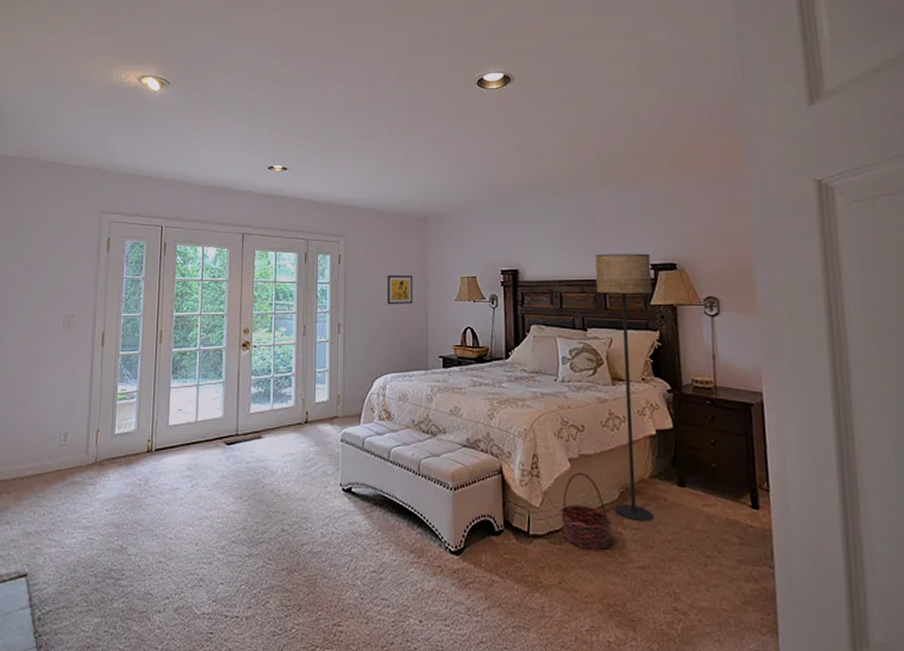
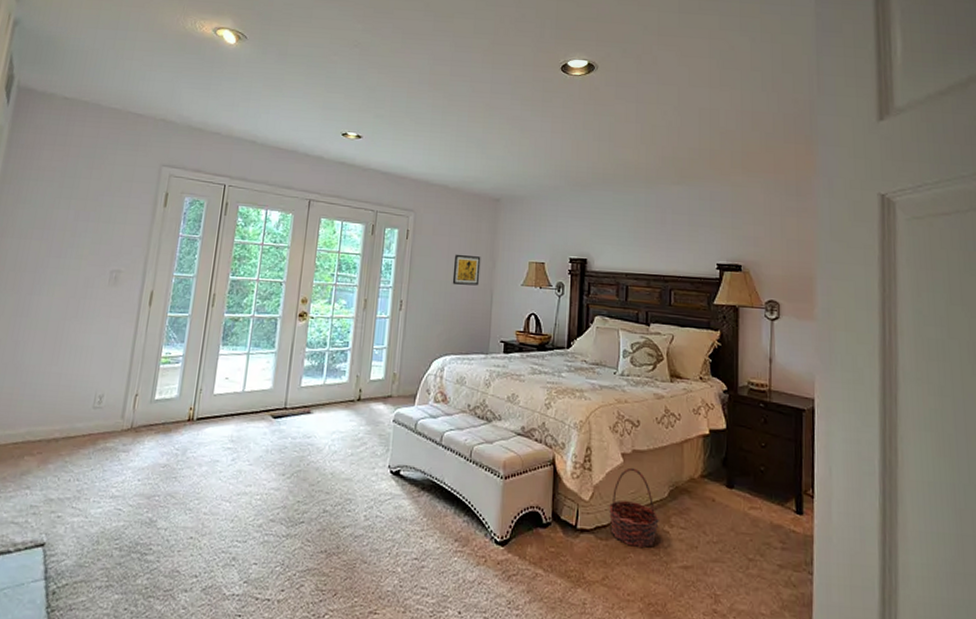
floor lamp: present [595,253,654,522] -> none [661,249,717,522]

